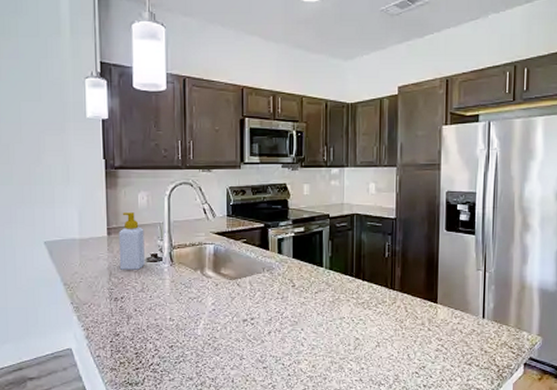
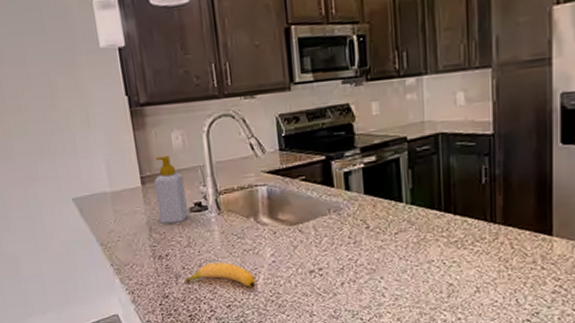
banana: none [135,306,197,330] -> present [185,262,256,287]

